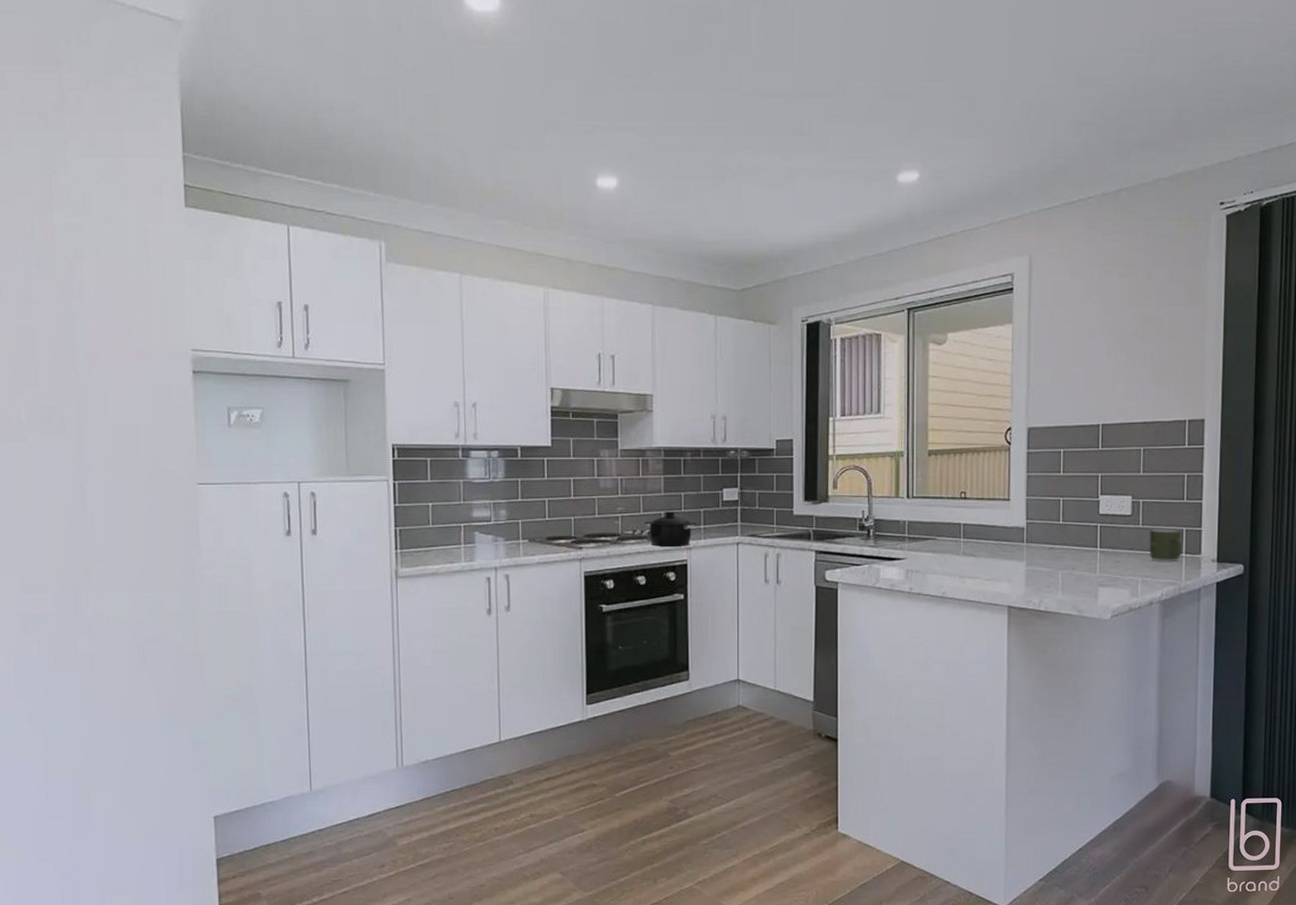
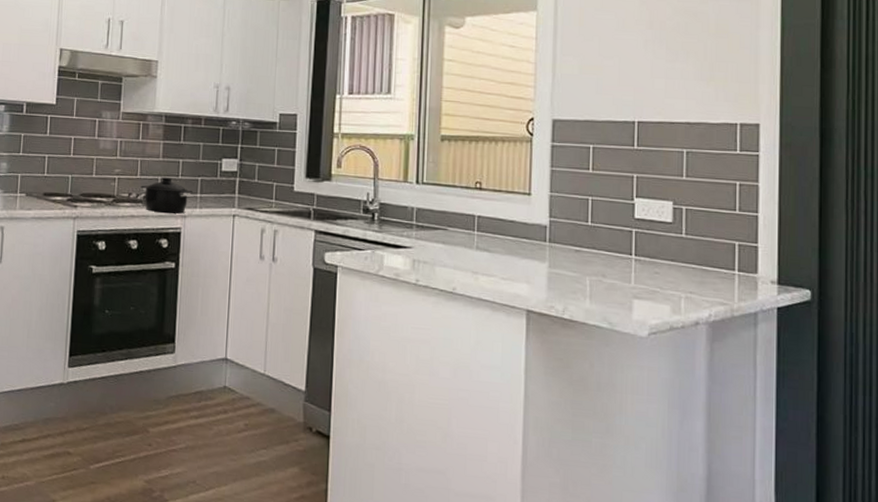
mug: present [1149,529,1182,562] -> none [694,240,734,279]

